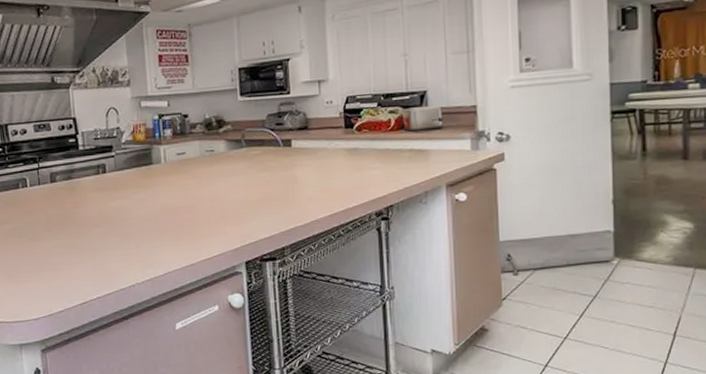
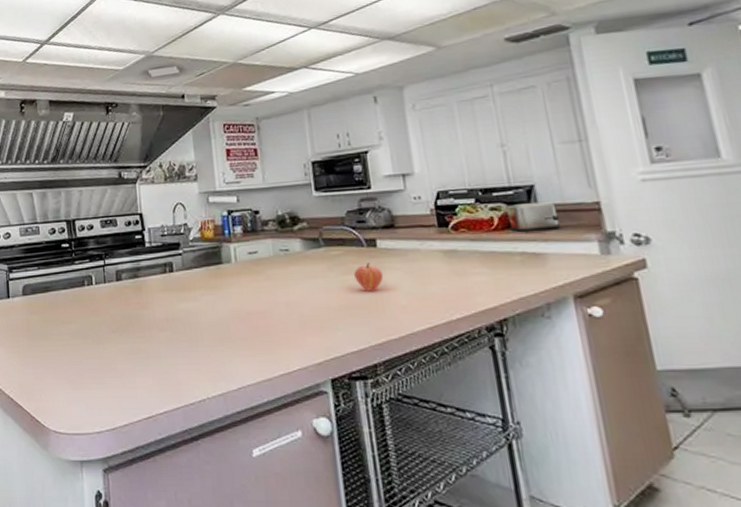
fruit: none [270,160,296,186] -> present [354,262,384,291]

